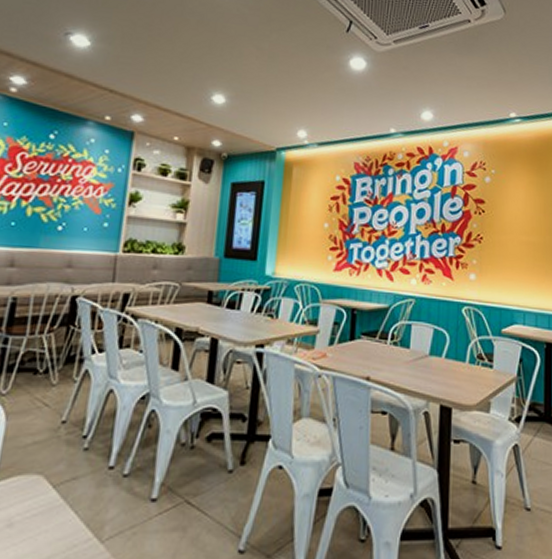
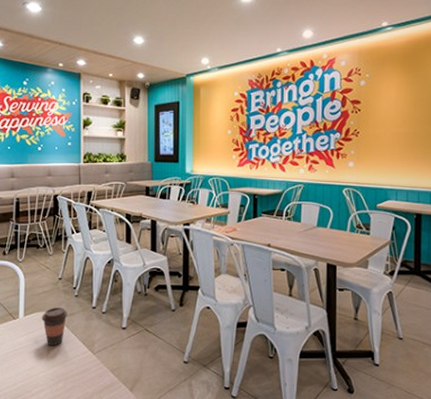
coffee cup: none [23,467,69,531] -> present [41,307,68,346]

